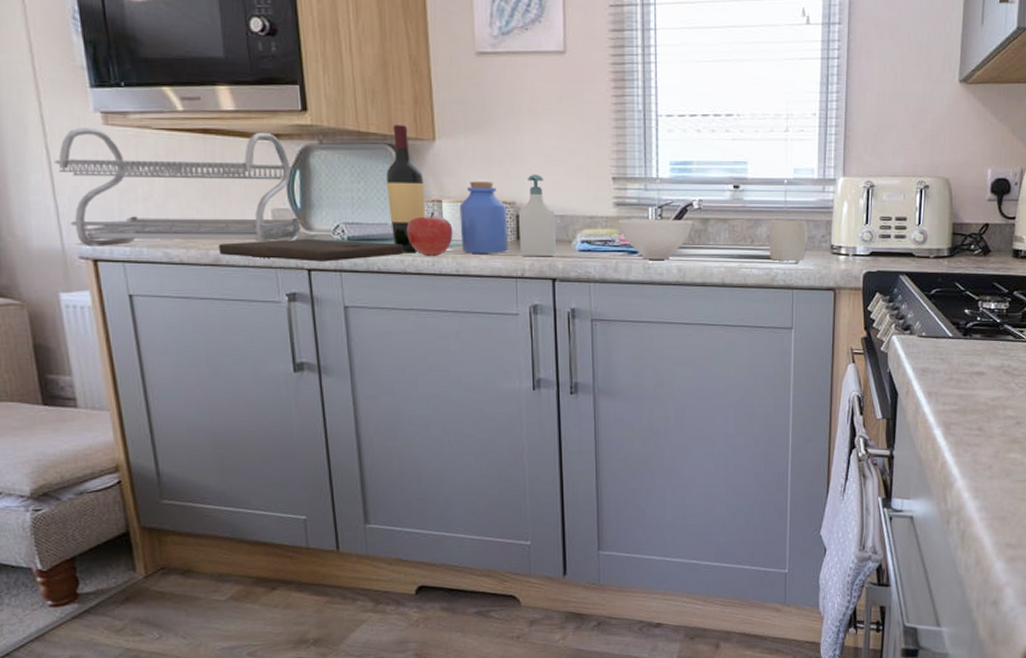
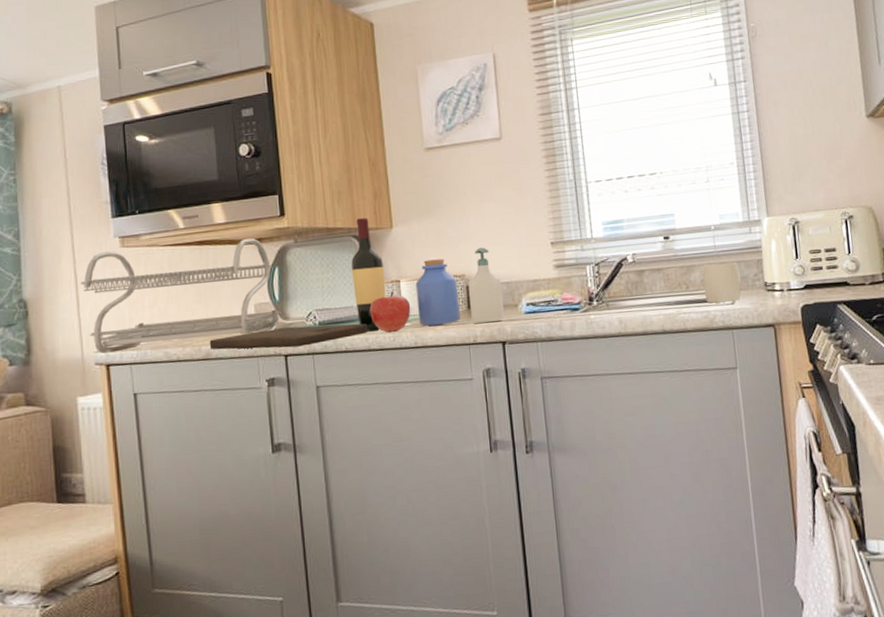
bowl: present [618,219,693,260] -> none [559,273,629,315]

